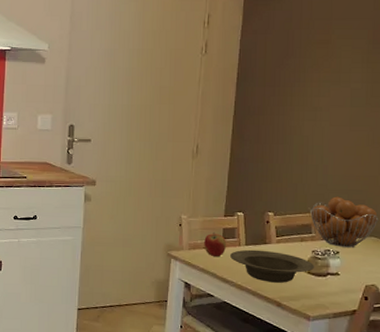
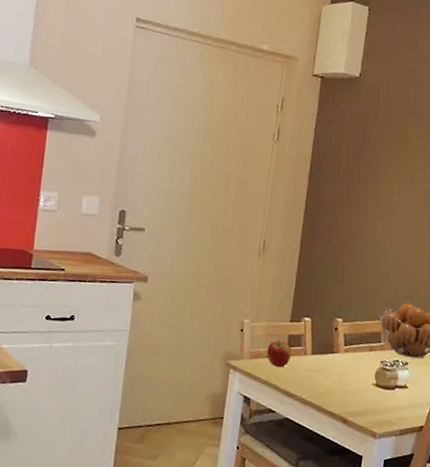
bowl: present [230,249,314,283] -> none [295,359,382,397]

